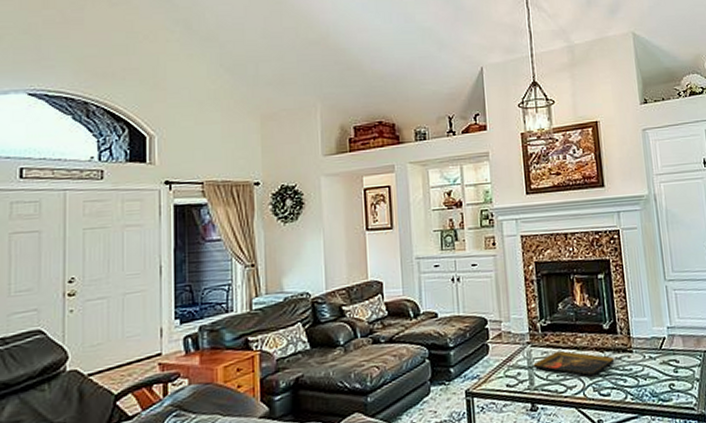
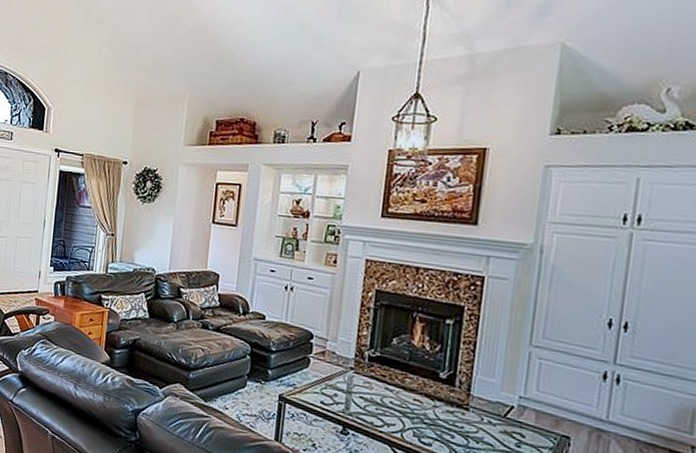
decorative tray: present [533,351,615,377] -> none [352,385,446,422]

